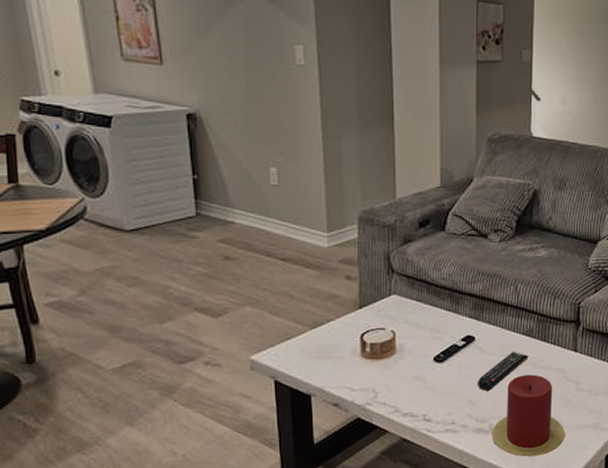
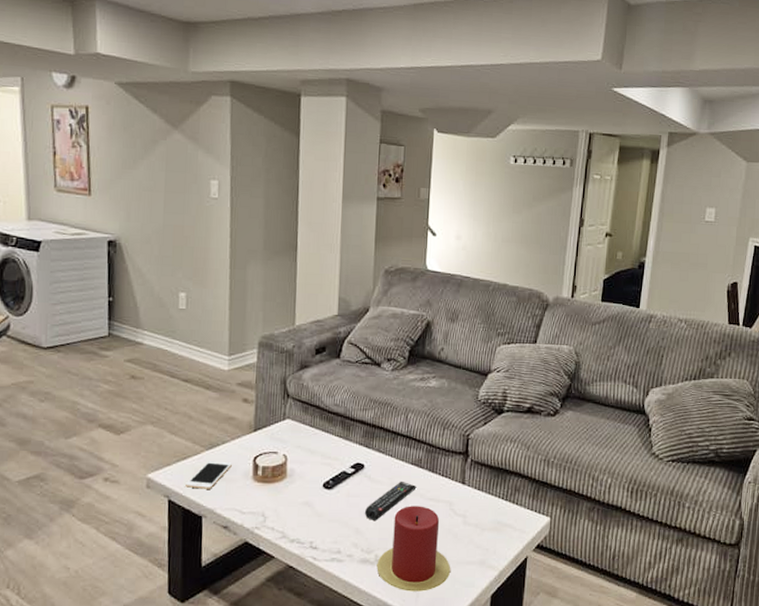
cell phone: none [291,340,338,368] -> present [186,461,232,489]

